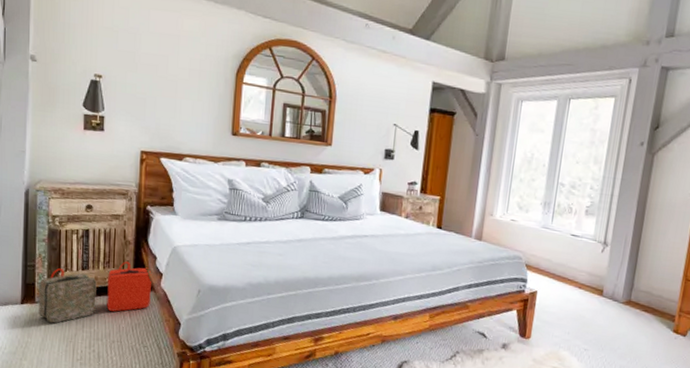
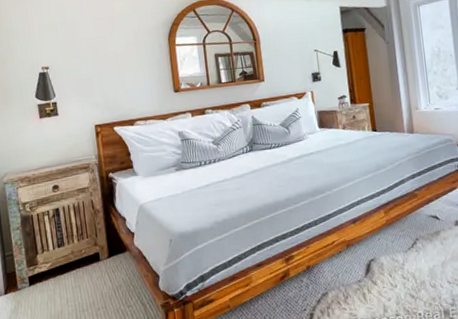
first aid kit: present [39,261,152,324] -> none [19,229,127,306]

